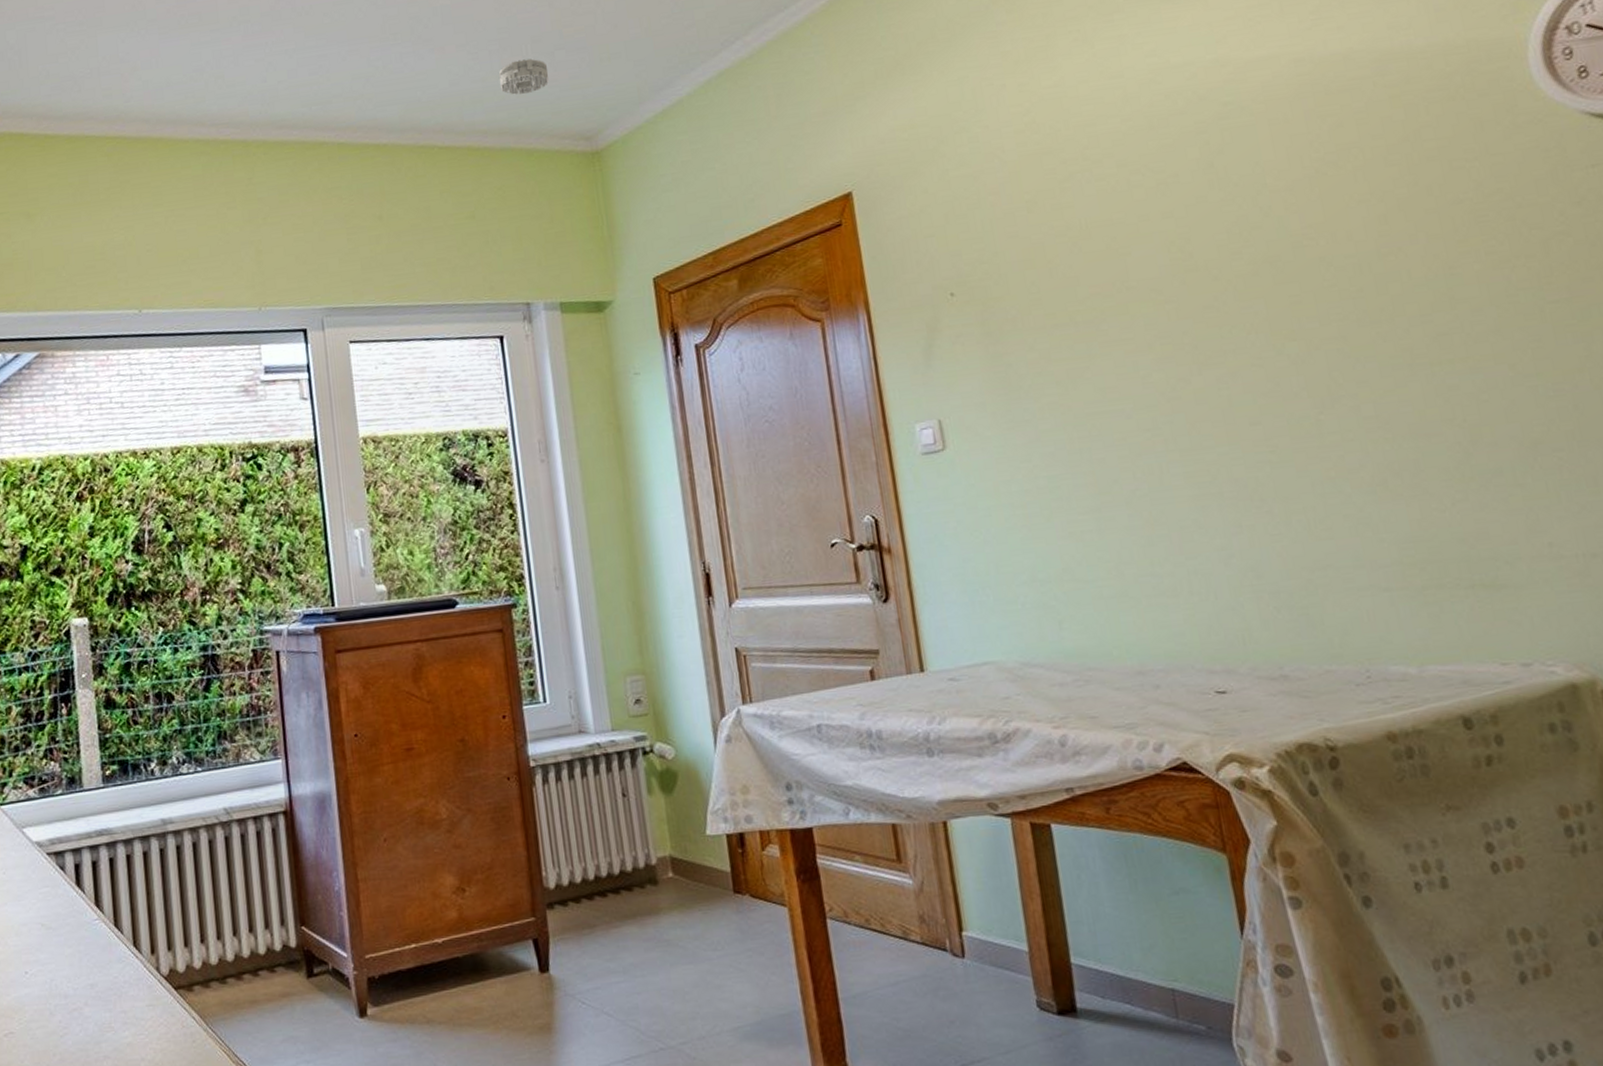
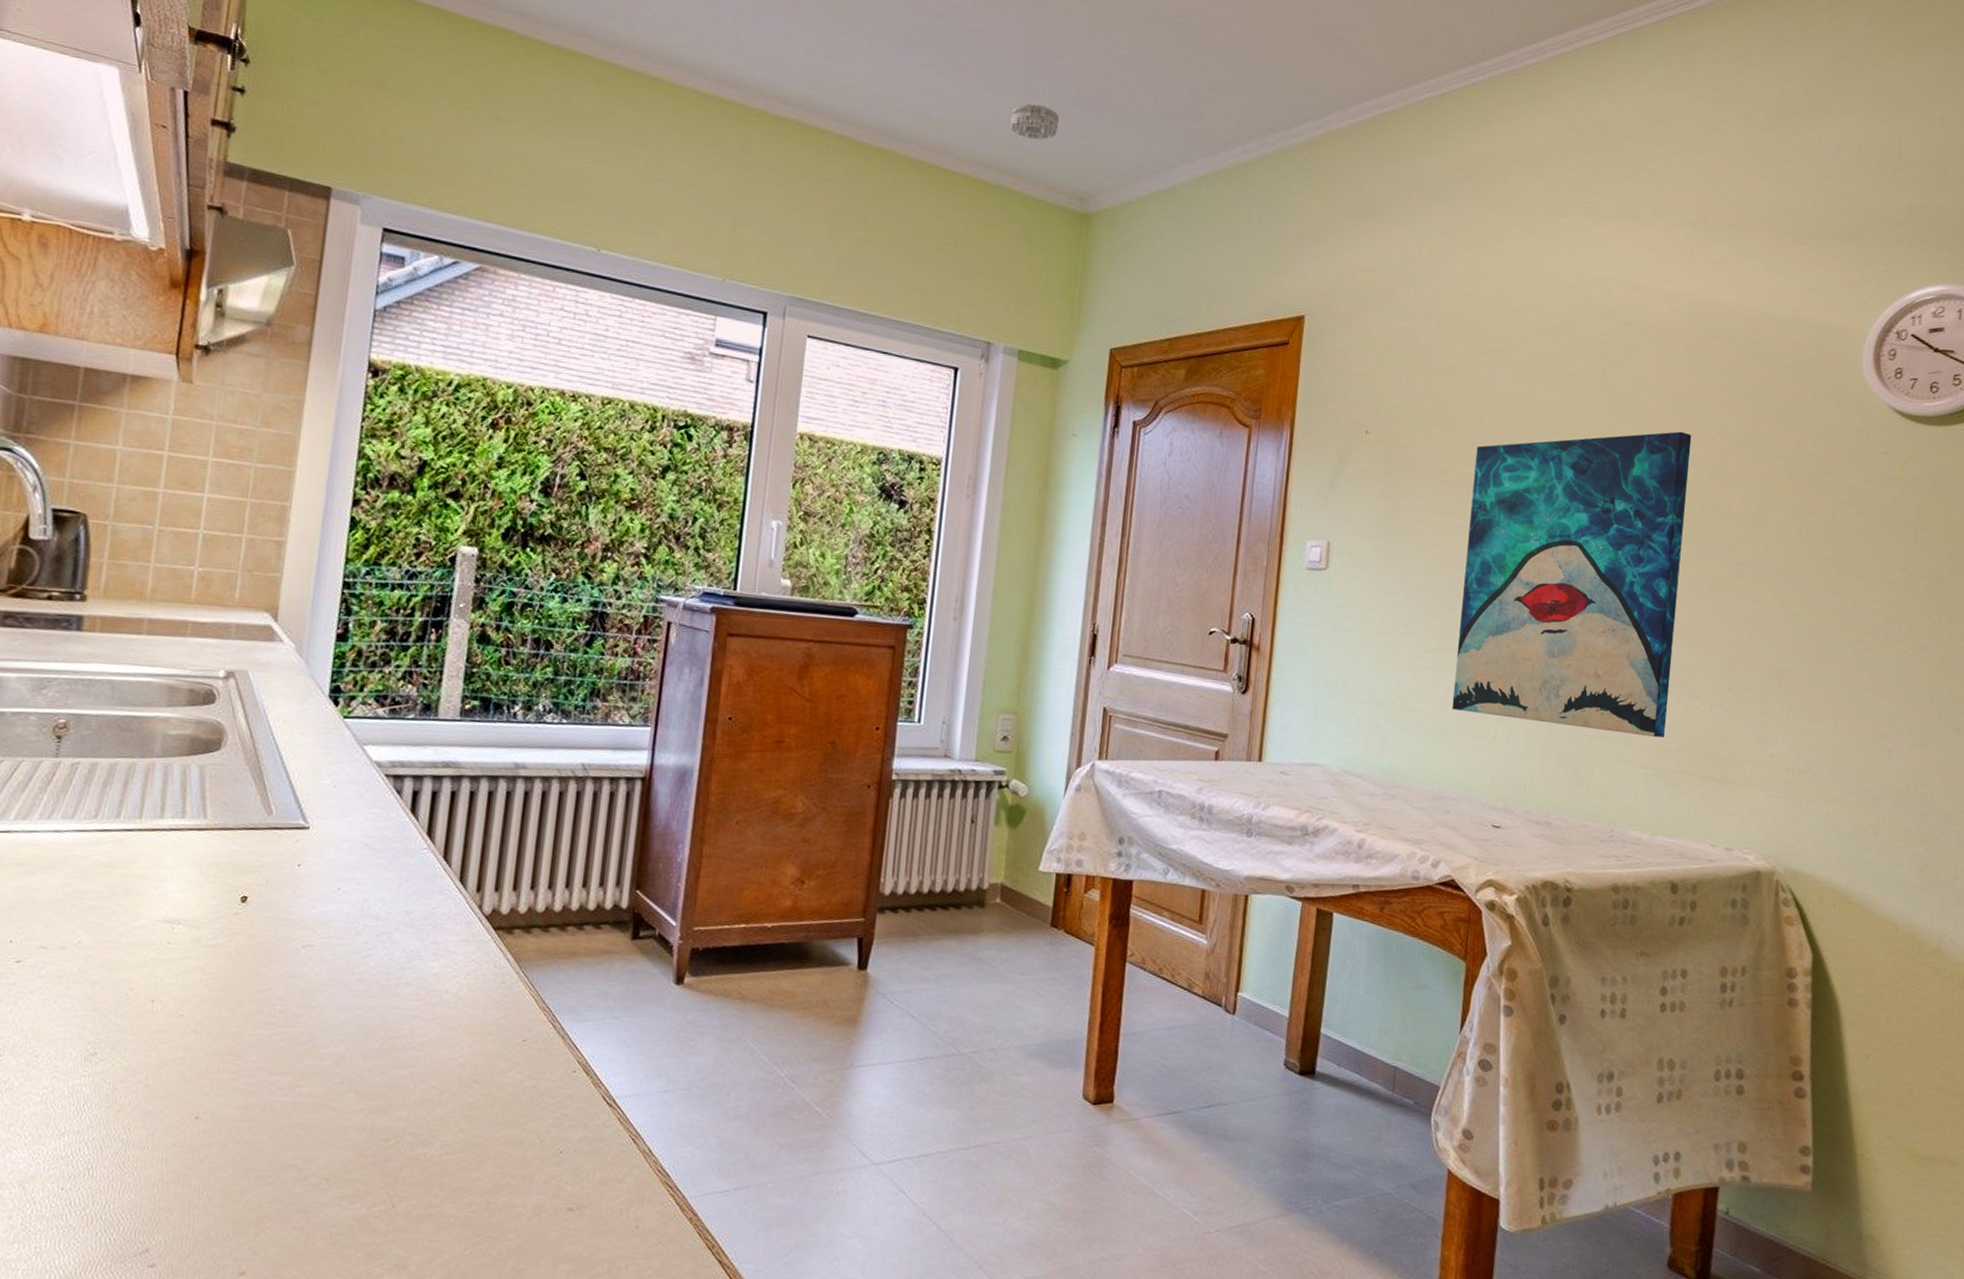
wall art: none [1082,204,1404,571] -> present [1452,431,1692,738]

